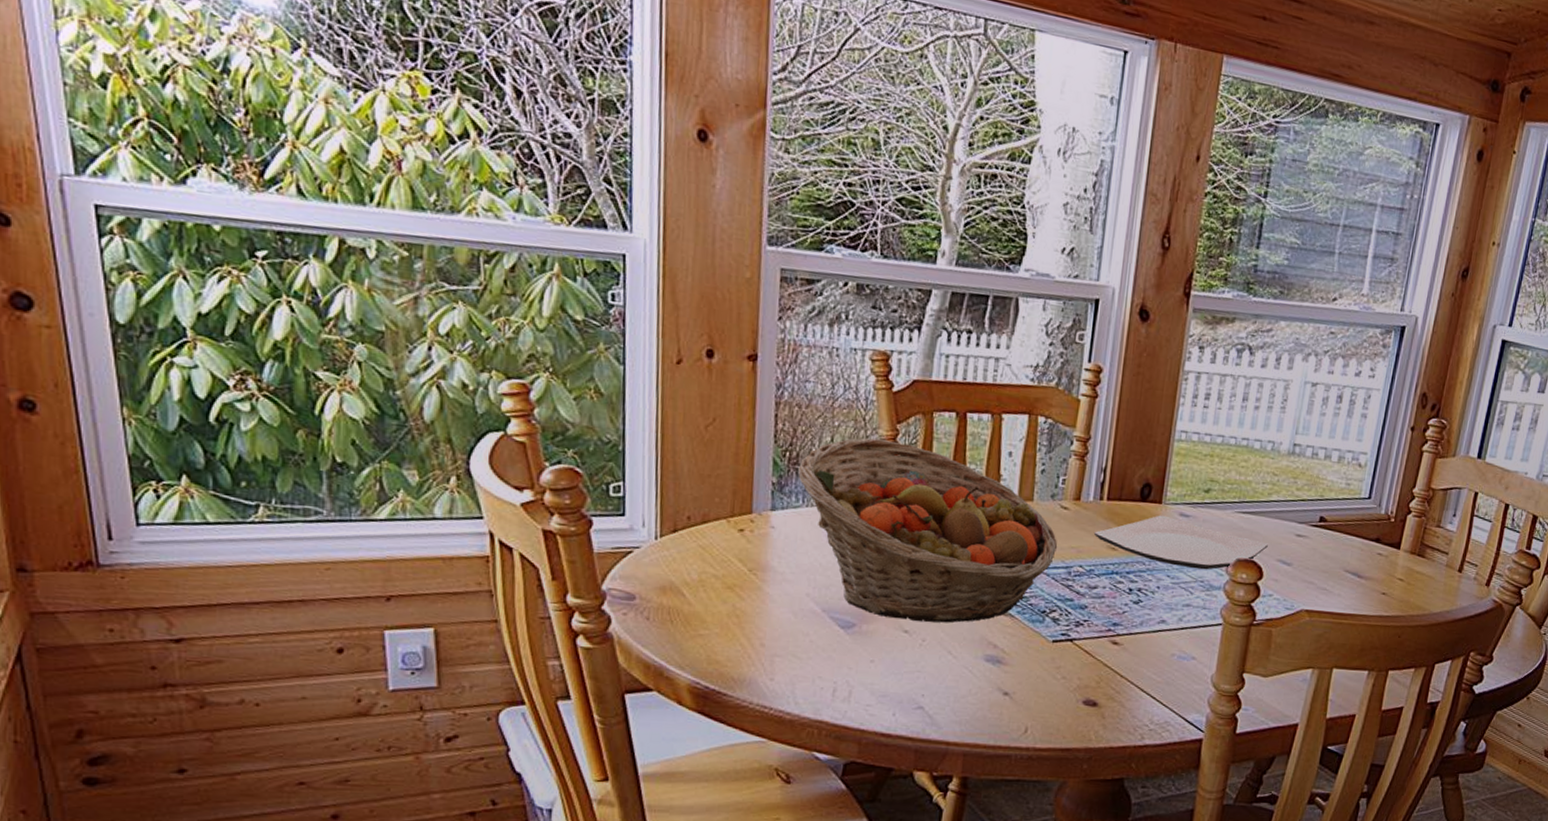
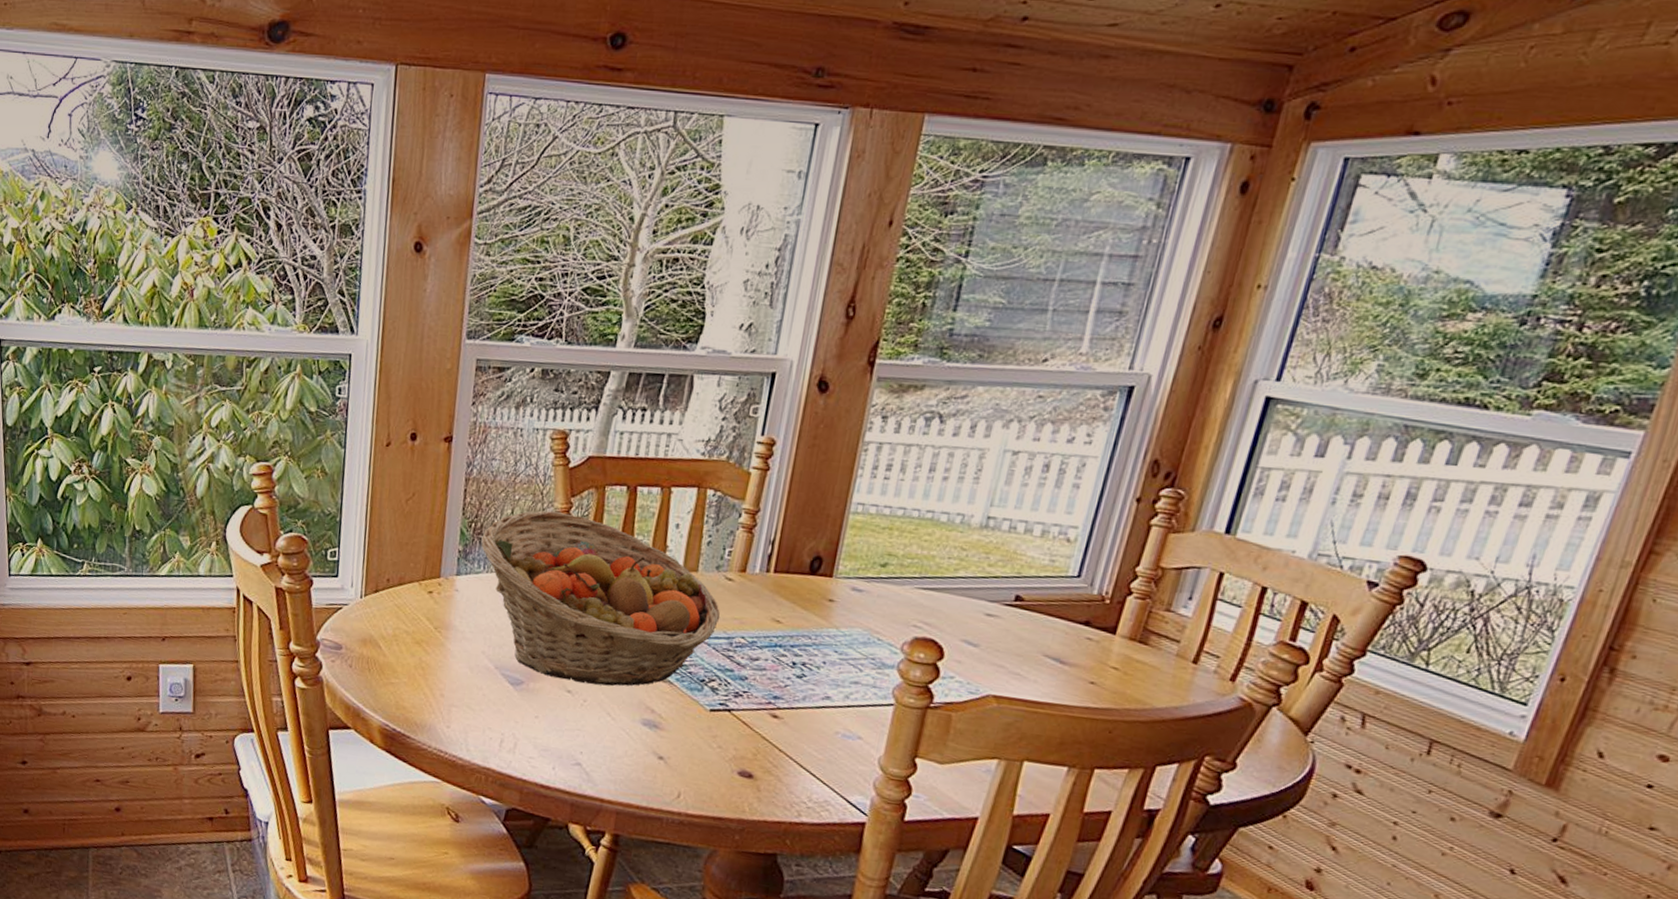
plate: present [1093,515,1268,570] -> none [758,588,952,647]

